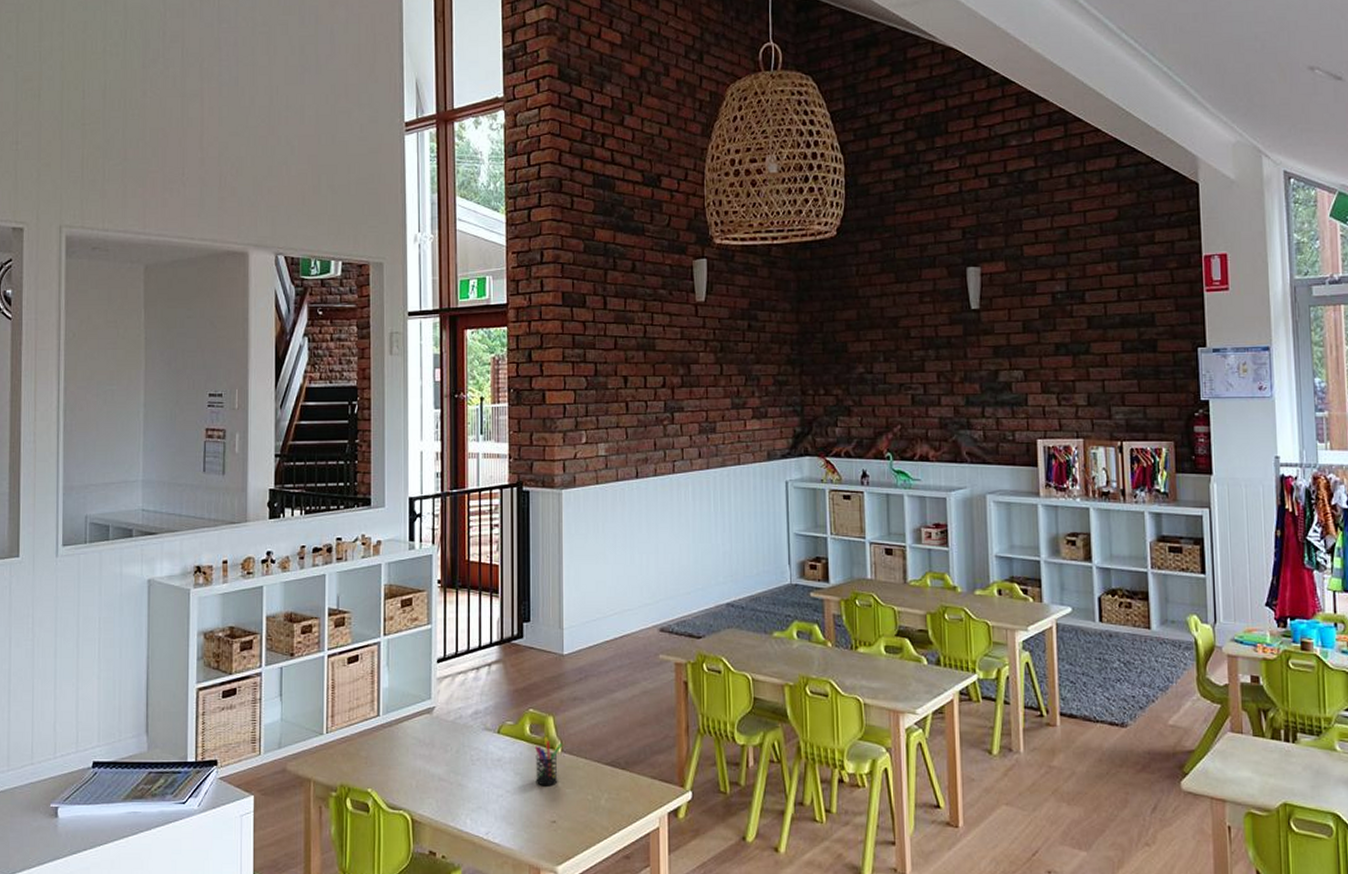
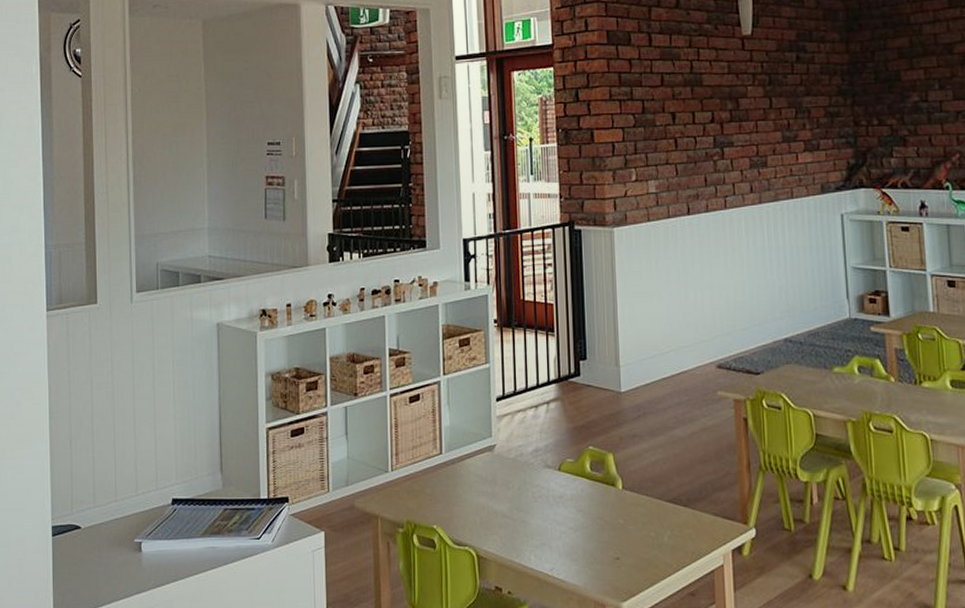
pen holder: present [535,737,563,786] -> none [596,474,624,523]

